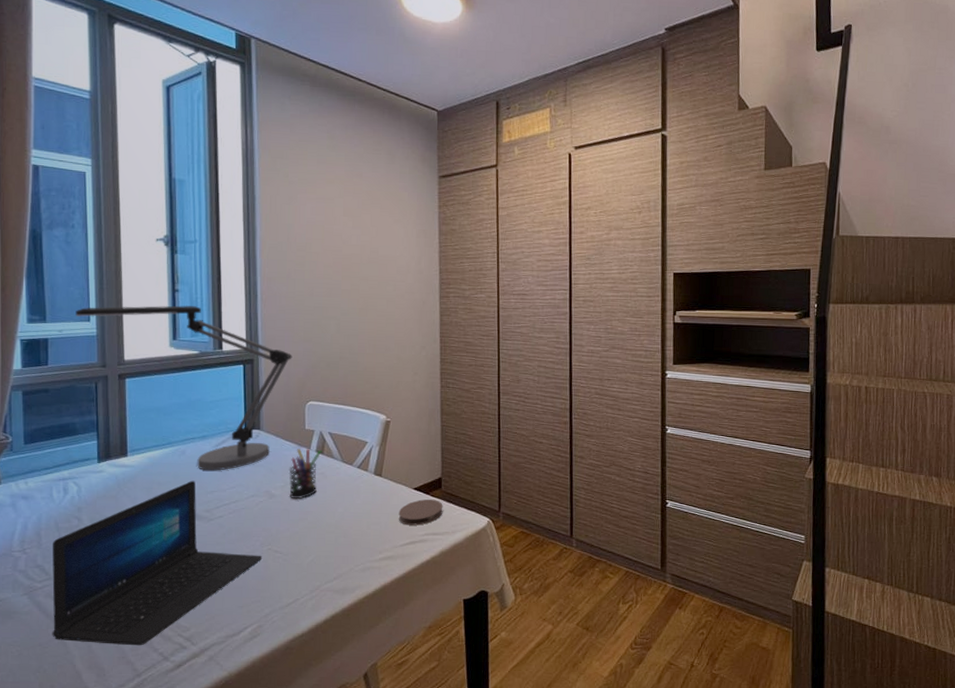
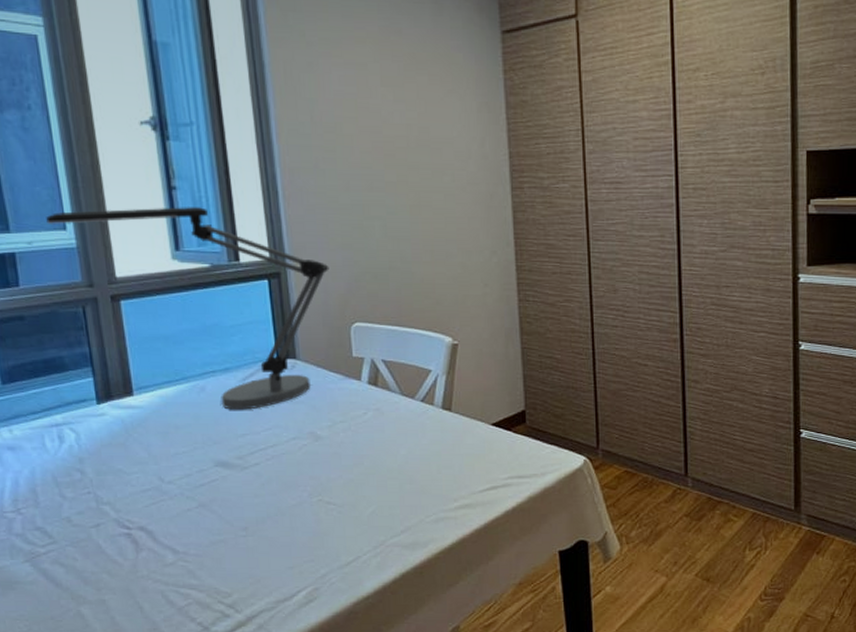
laptop: present [52,480,263,646] -> none [53,422,313,616]
pen holder: present [288,448,322,500] -> none [336,379,376,441]
coaster: present [398,499,443,526] -> none [474,437,529,468]

